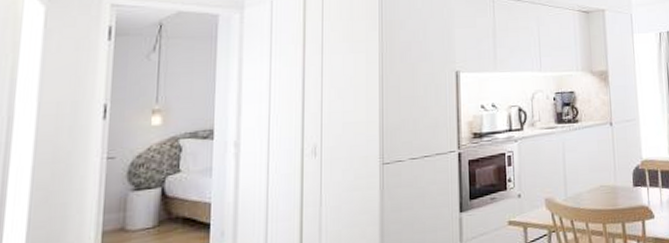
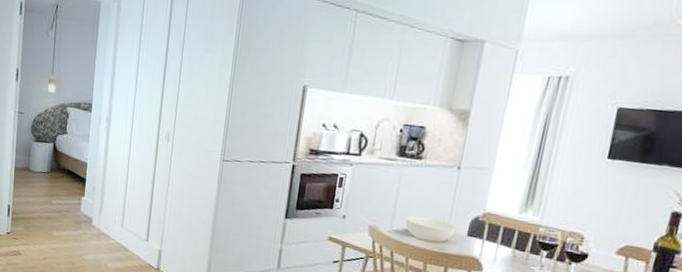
bowl: none [576,177,623,203] -> present [405,216,457,244]

